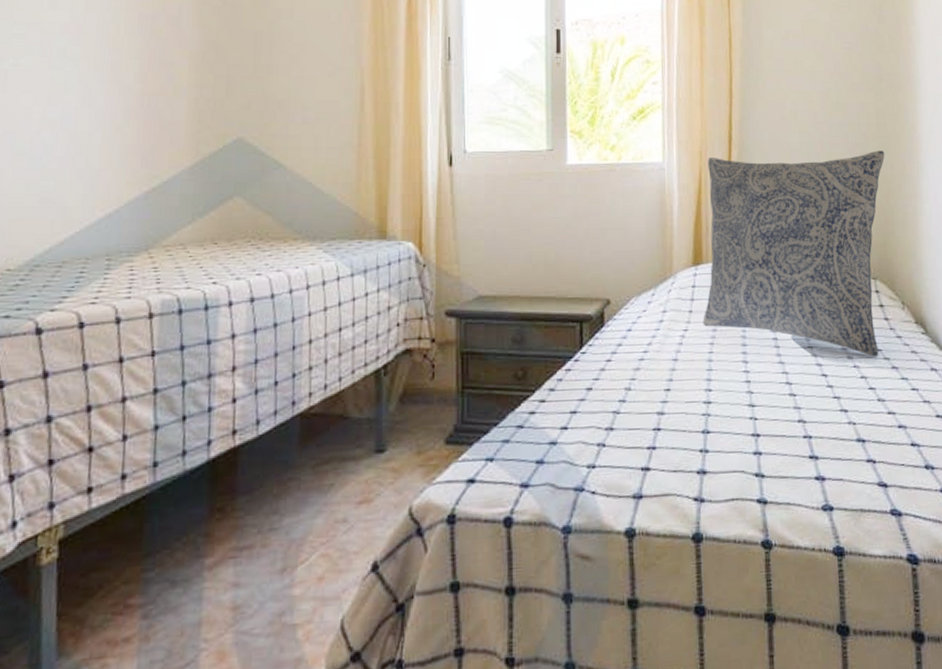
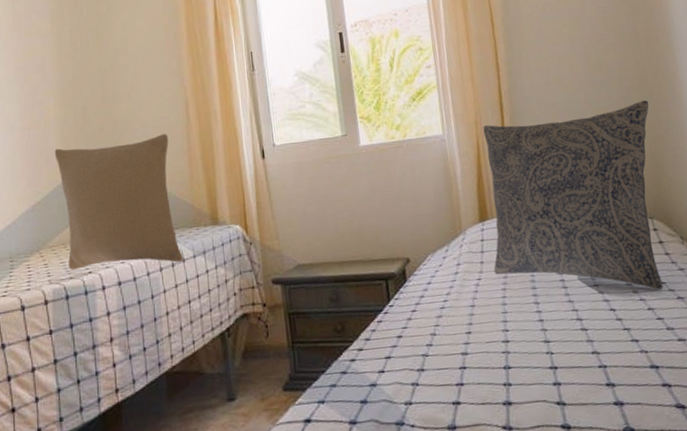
pillow: none [182,122,338,280] -> present [54,134,183,270]

